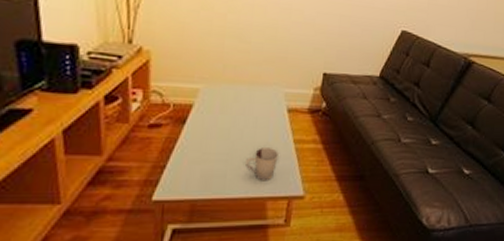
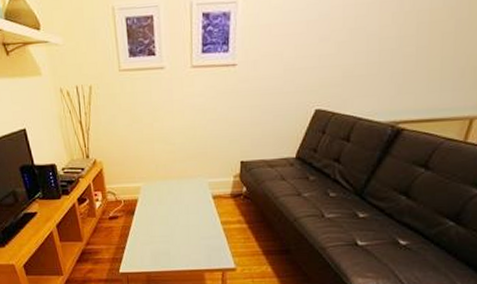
cup: present [246,148,279,182] -> none [184,229,209,257]

